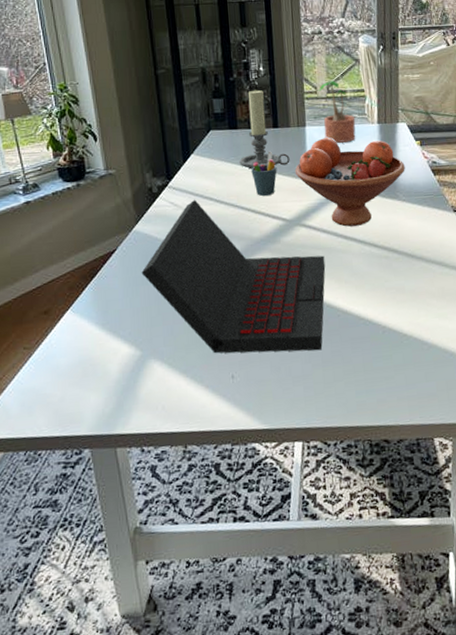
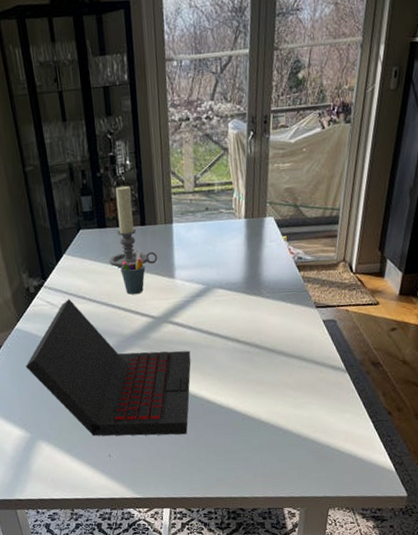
fruit bowl: present [294,137,405,227] -> none [162,234,271,323]
potted plant: present [316,80,356,143] -> none [184,173,223,240]

